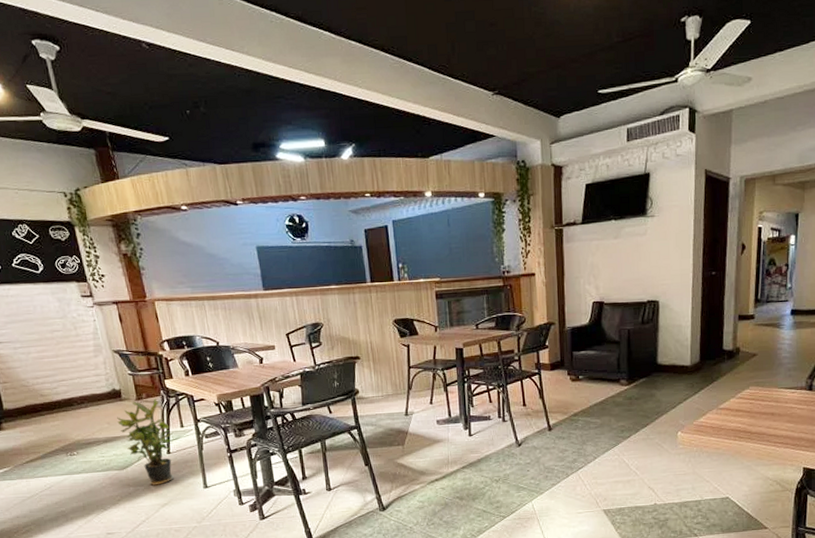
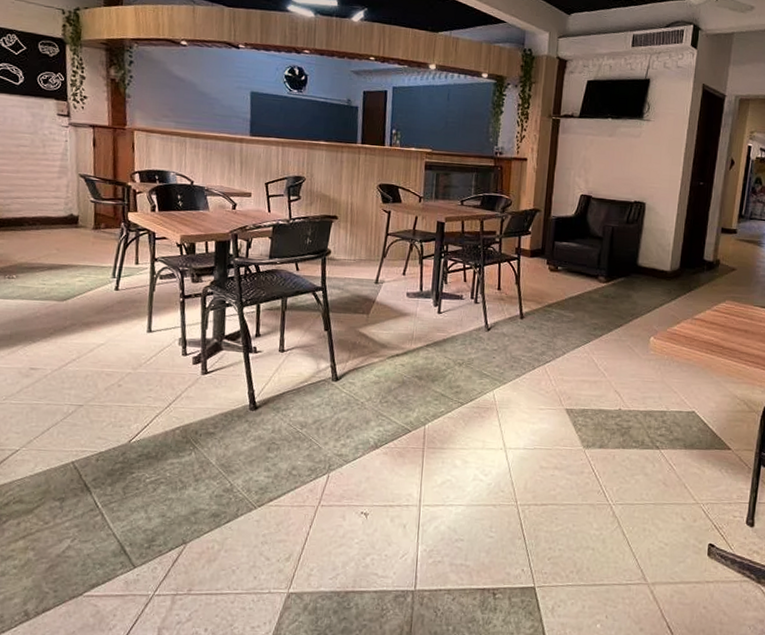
potted plant: present [117,399,174,486] -> none [68,230,126,323]

